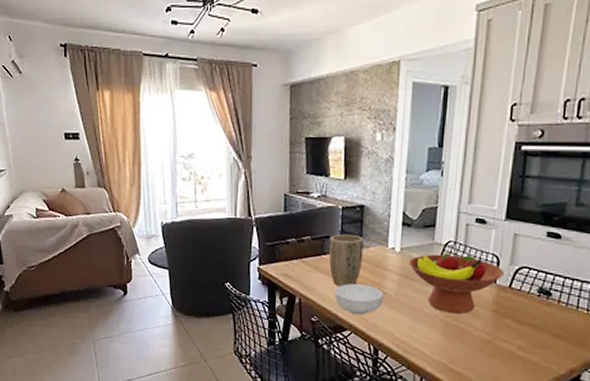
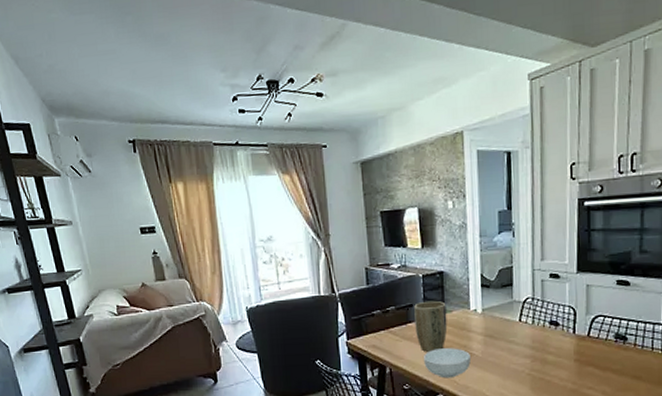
fruit bowl: present [409,253,504,314] -> none [491,309,581,367]

